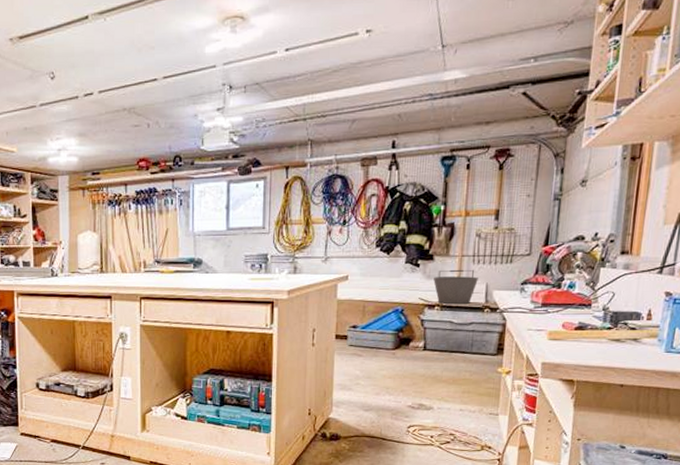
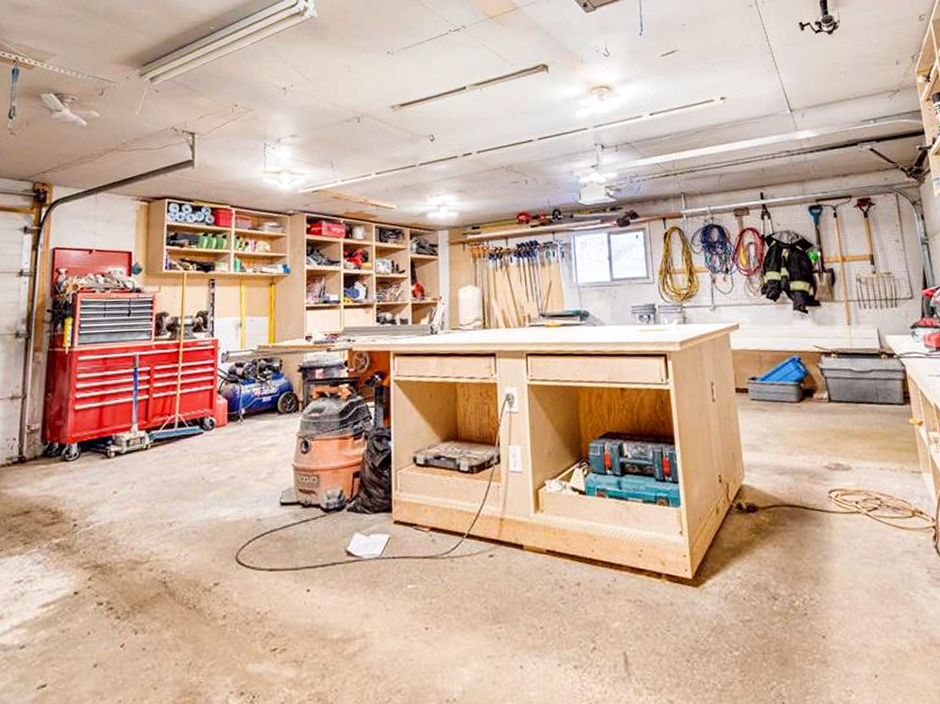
bucket: present [433,269,478,305] -> none [824,314,869,352]

